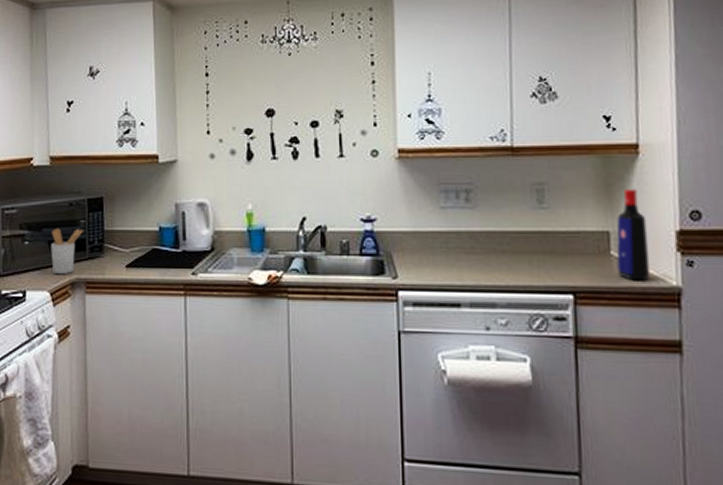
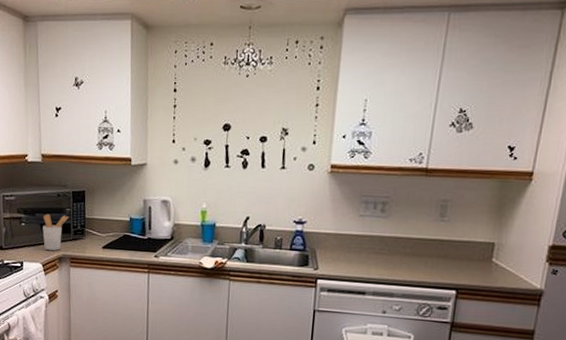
liquor bottle: present [616,189,651,281] -> none [495,209,527,284]

